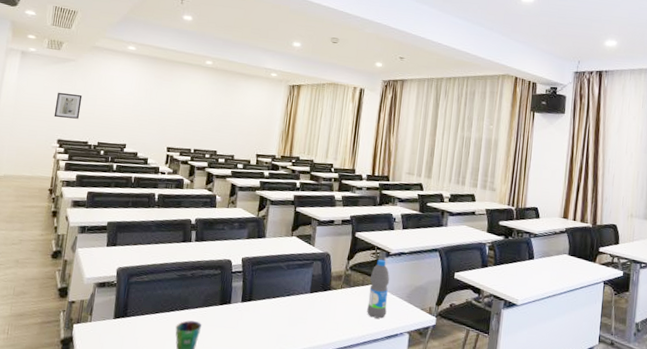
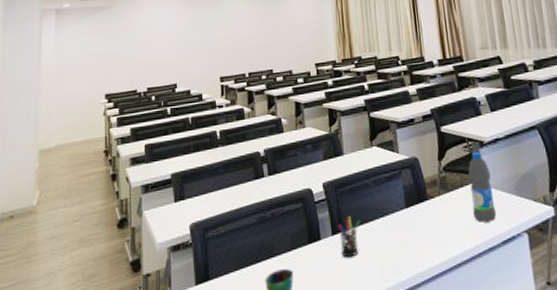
wall art: present [53,92,83,119] -> none [97,41,124,72]
pen holder: none [246,289,268,323] -> present [337,216,360,258]

